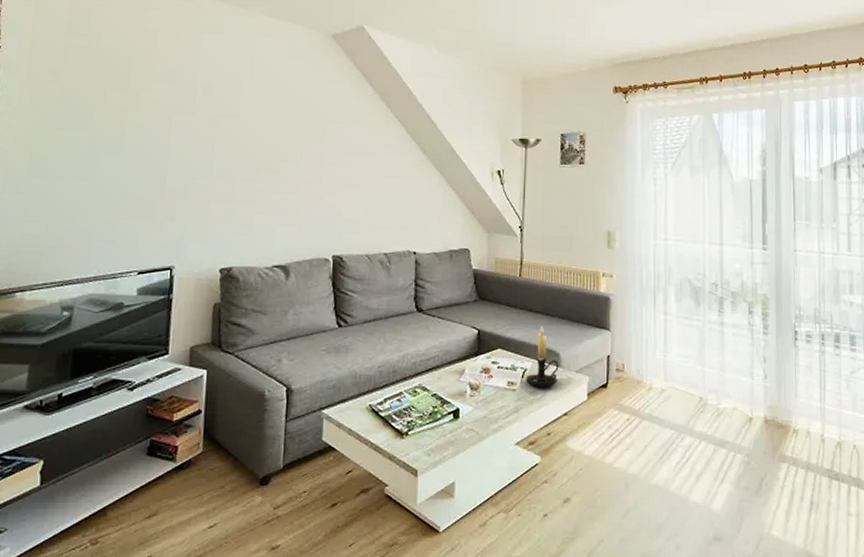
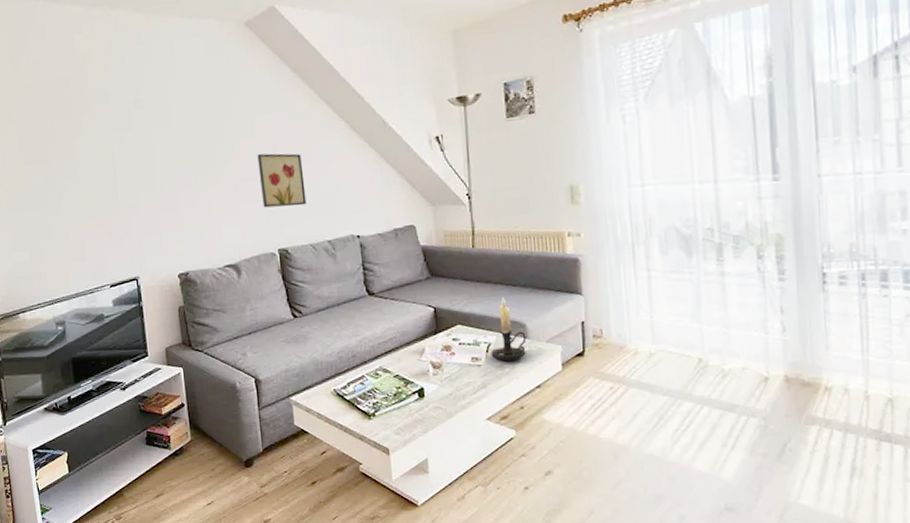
wall art: none [323,159,370,216] -> present [257,153,307,208]

